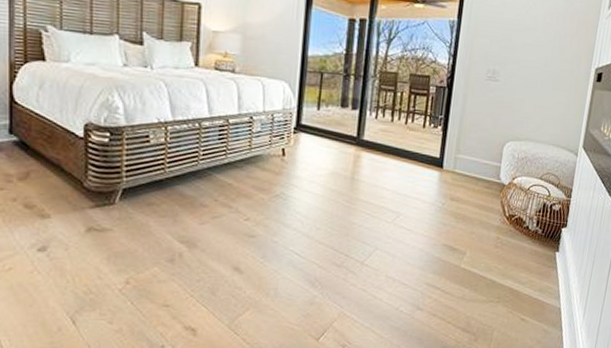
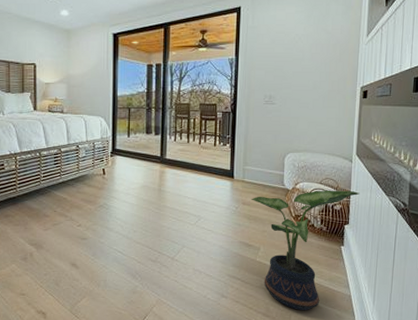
potted plant: none [460,187,582,326] -> present [250,190,360,311]

